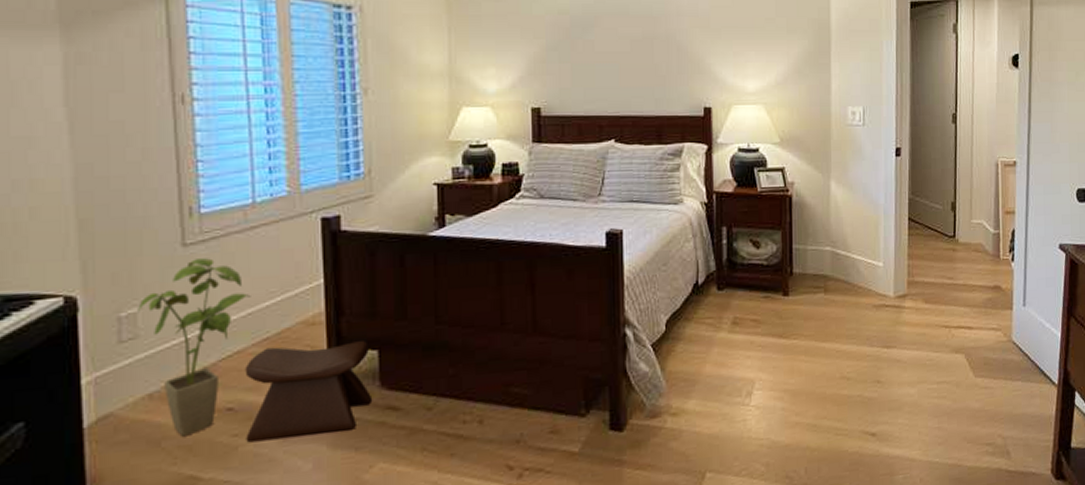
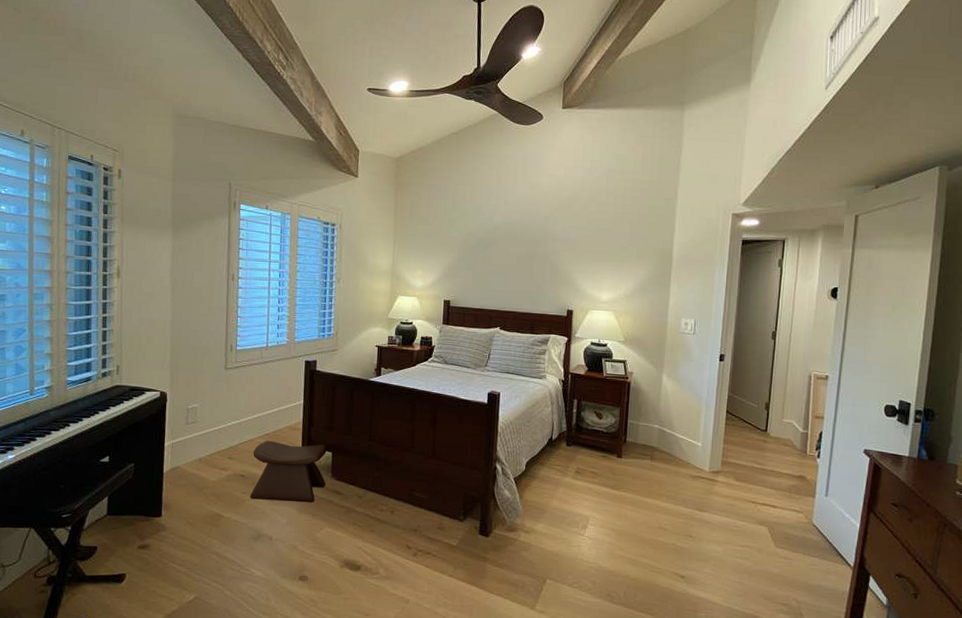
house plant: present [138,258,251,437] -> none [198,378,260,488]

